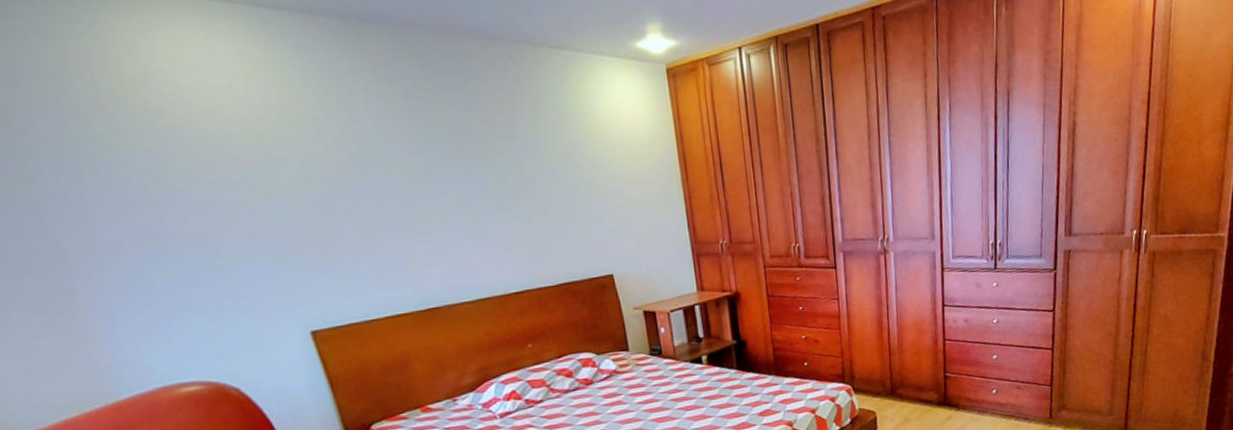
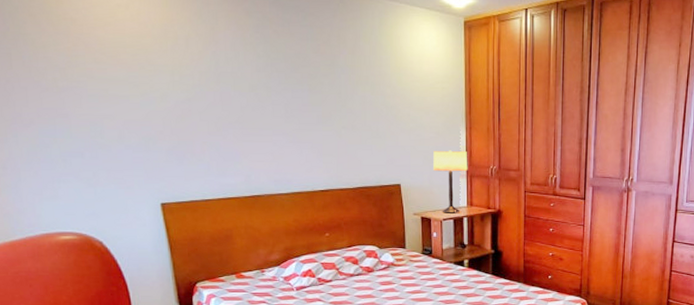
table lamp: none [648,226,693,304] -> present [433,150,468,214]

